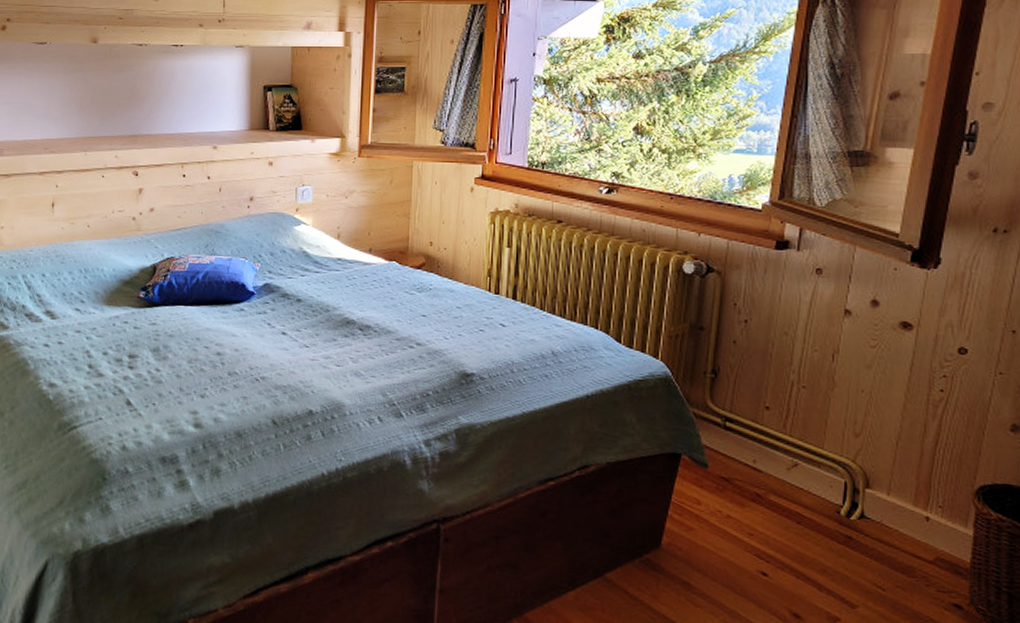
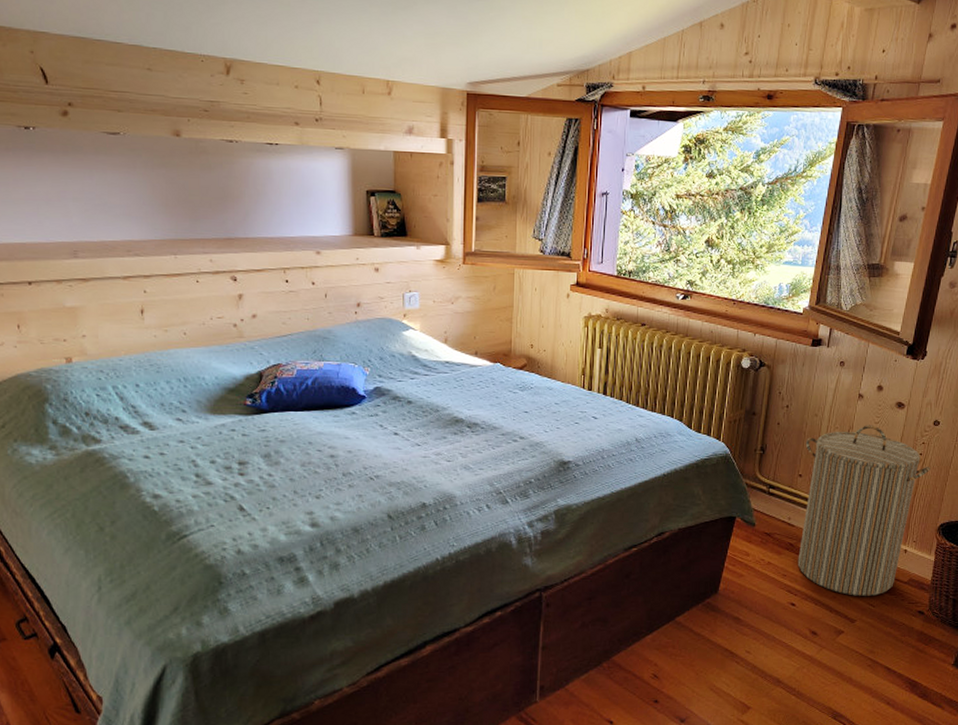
laundry hamper: none [768,349,958,575] -> present [797,425,930,596]

